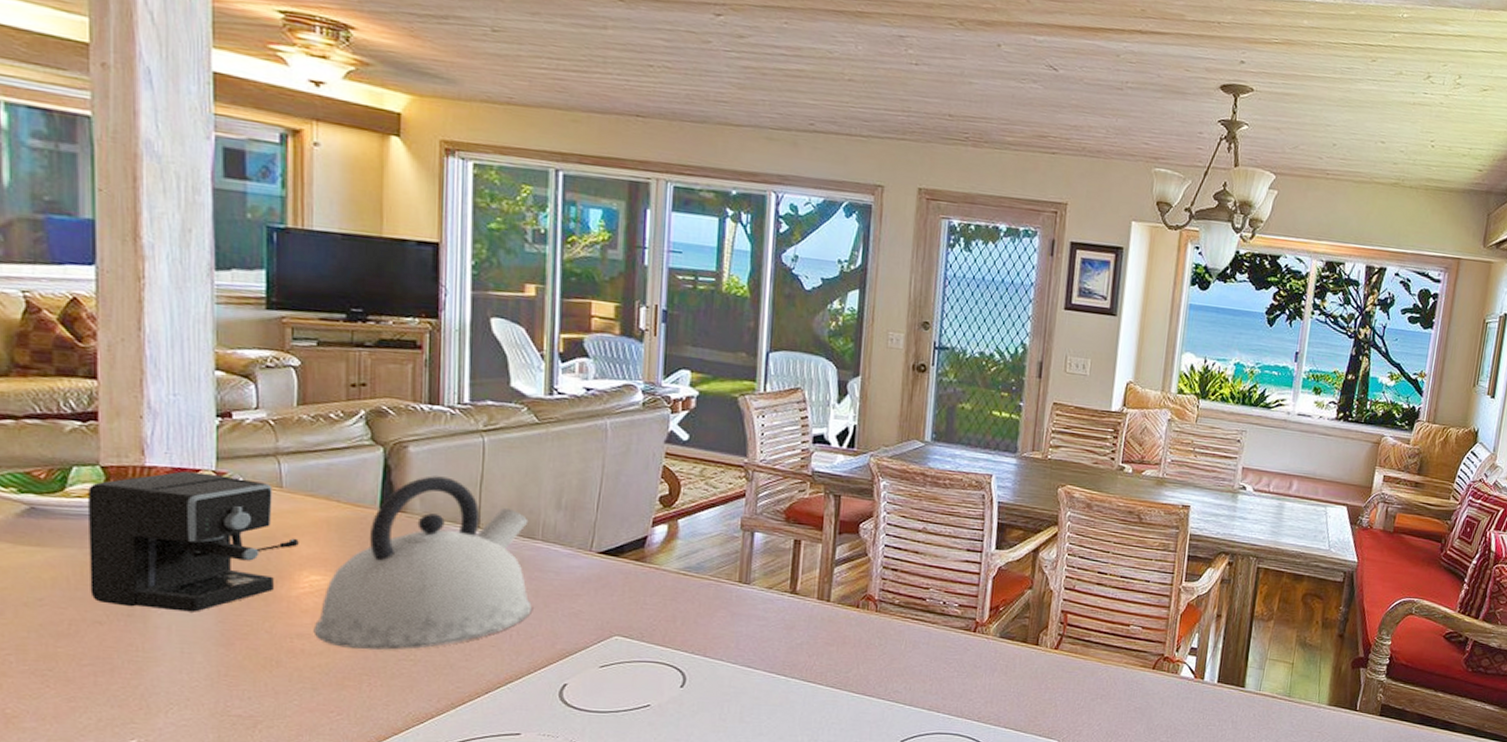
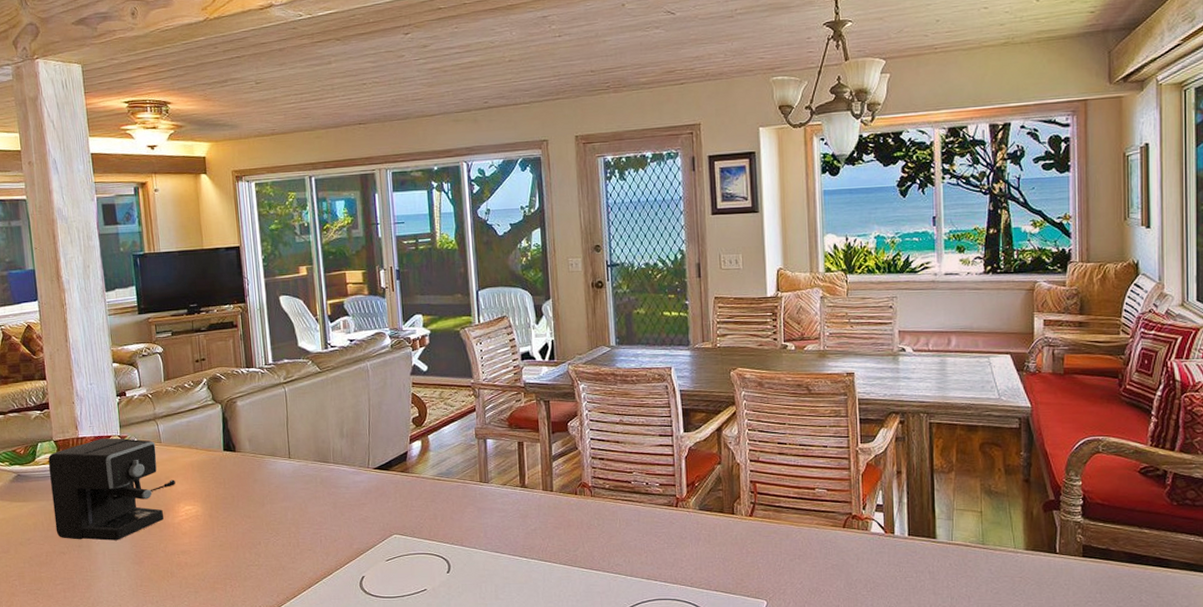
kettle: present [313,476,532,650] -> none [191,422,333,560]

